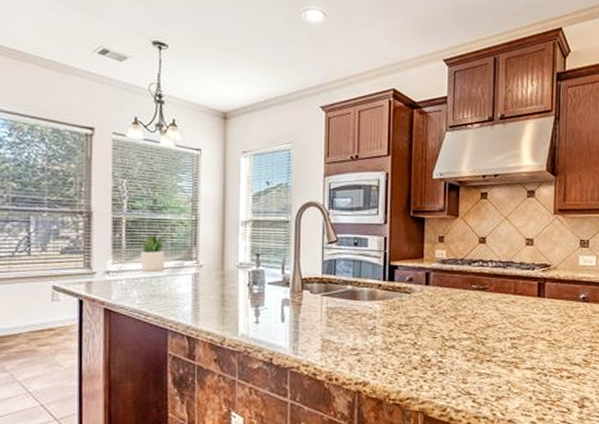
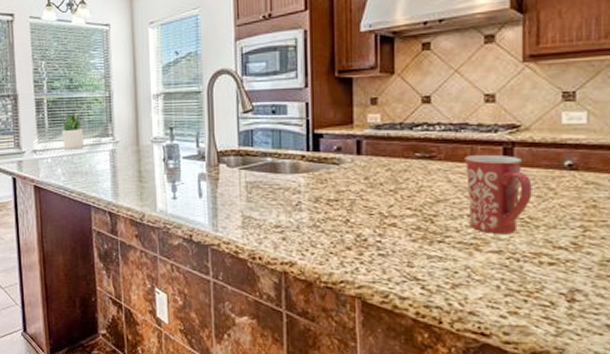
mug: none [509,287,557,353] -> present [465,154,532,233]

